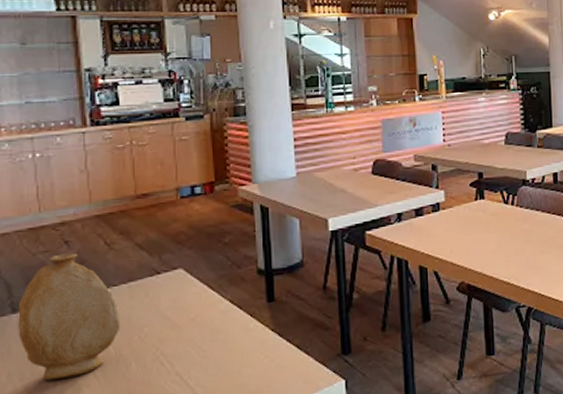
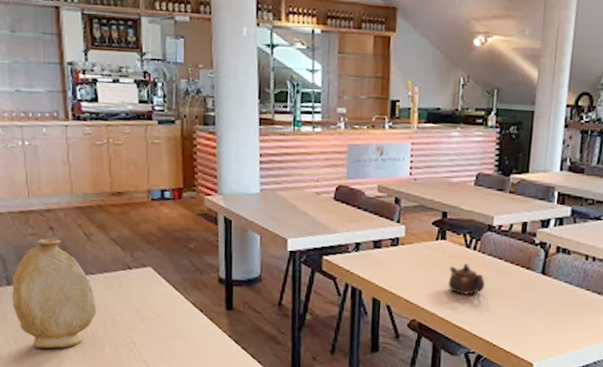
teapot: none [490,219,526,250] -> present [448,263,485,295]

